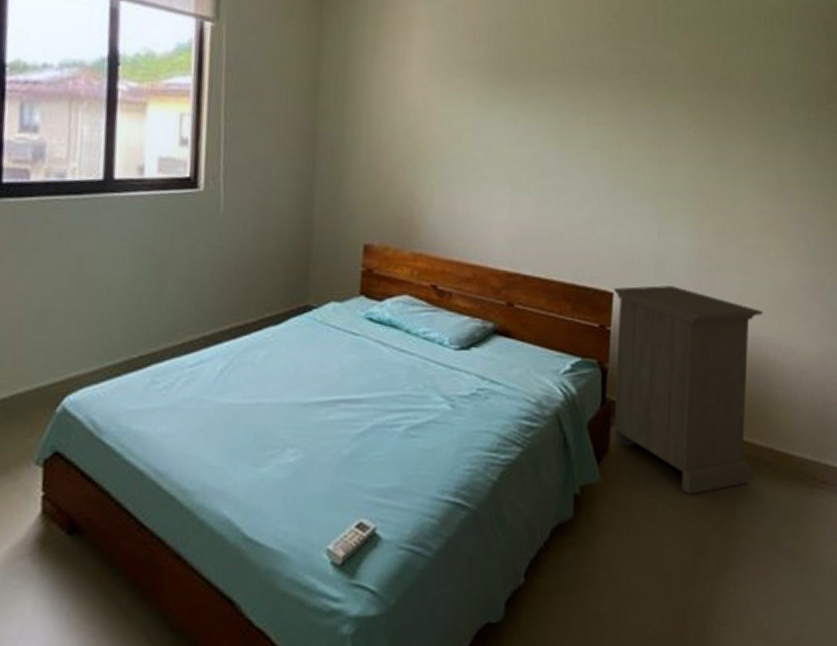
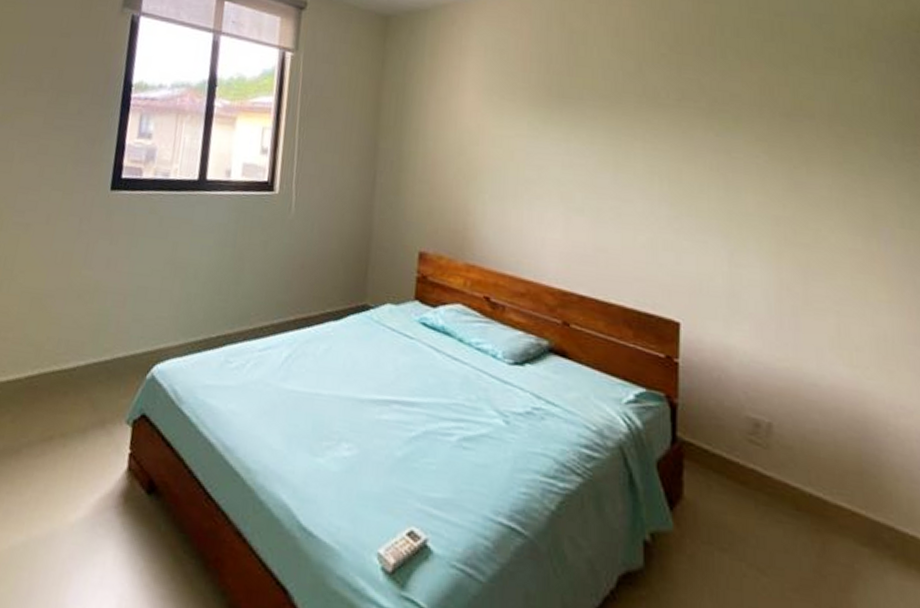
nightstand: present [610,285,763,494] -> none [681,317,867,567]

